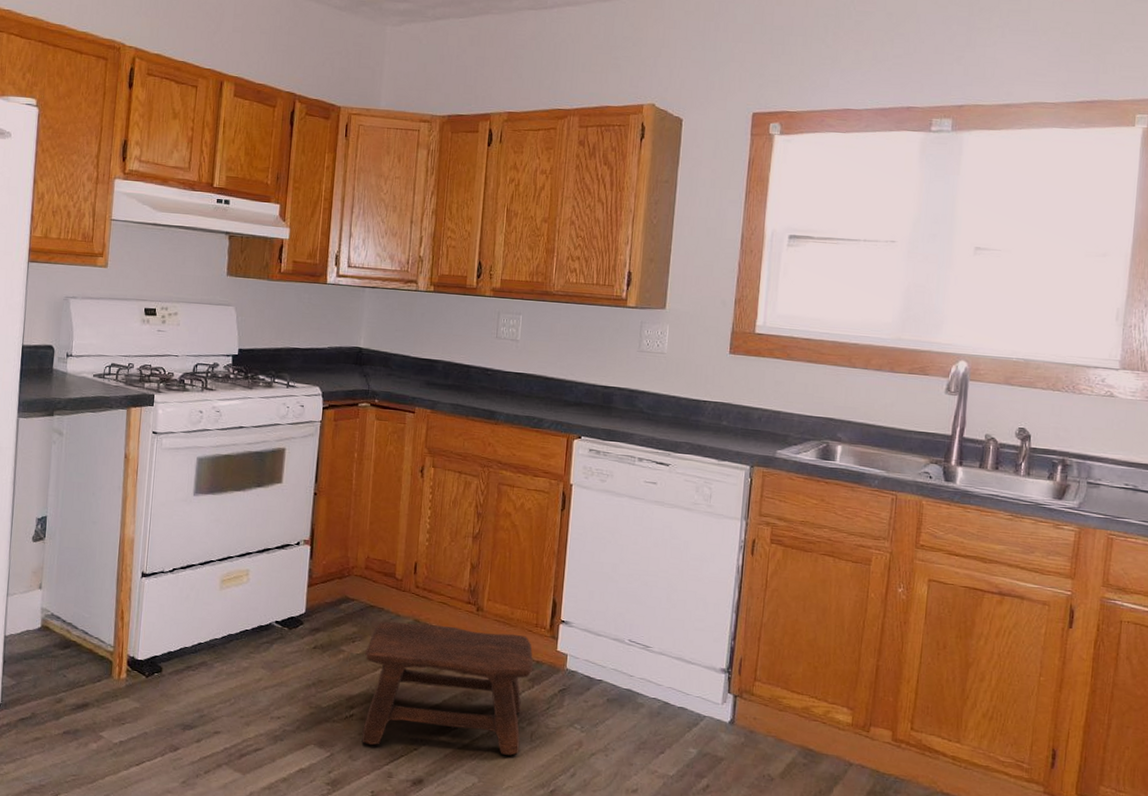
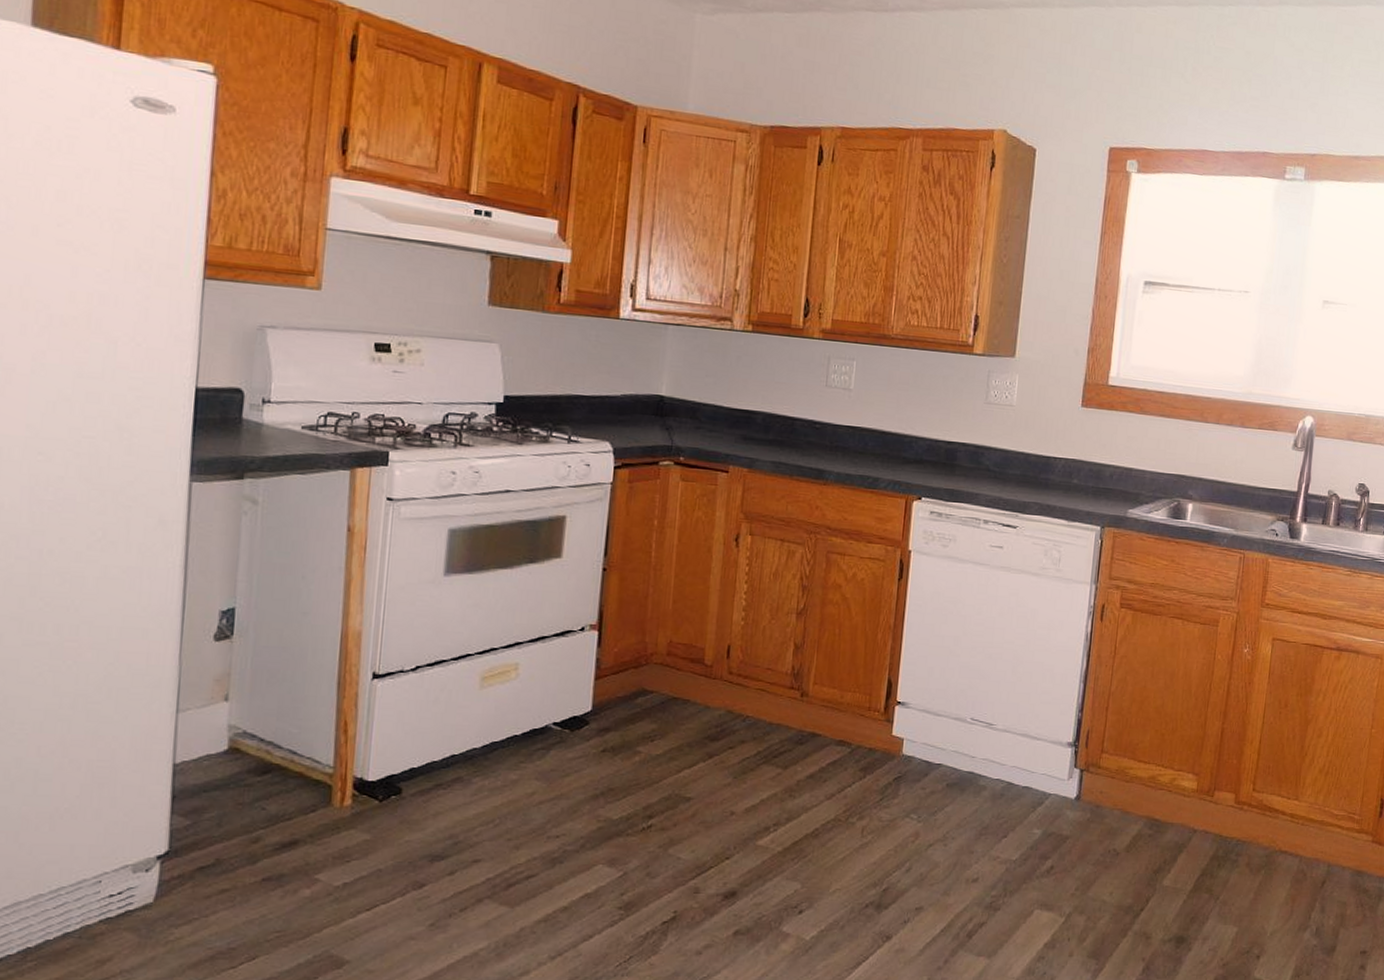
stool: present [362,621,534,756] -> none [662,714,866,858]

